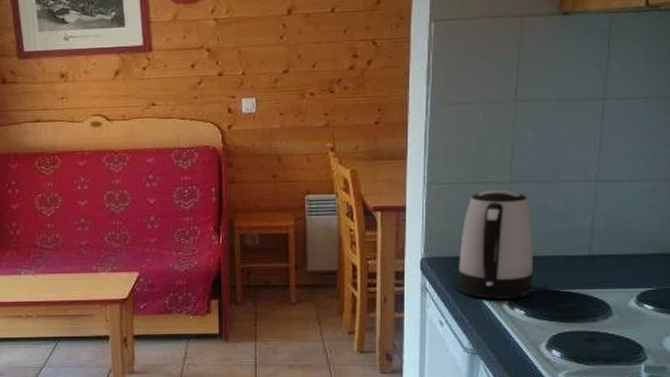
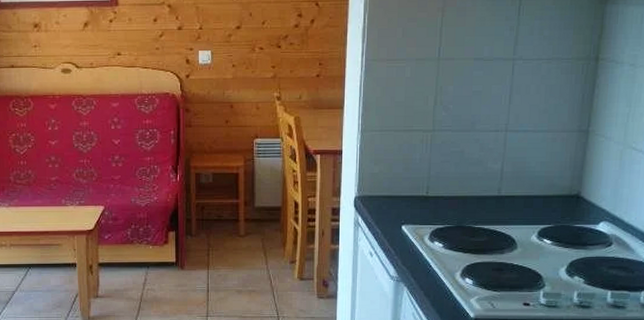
kettle: present [457,190,534,299] -> none [385,138,452,233]

